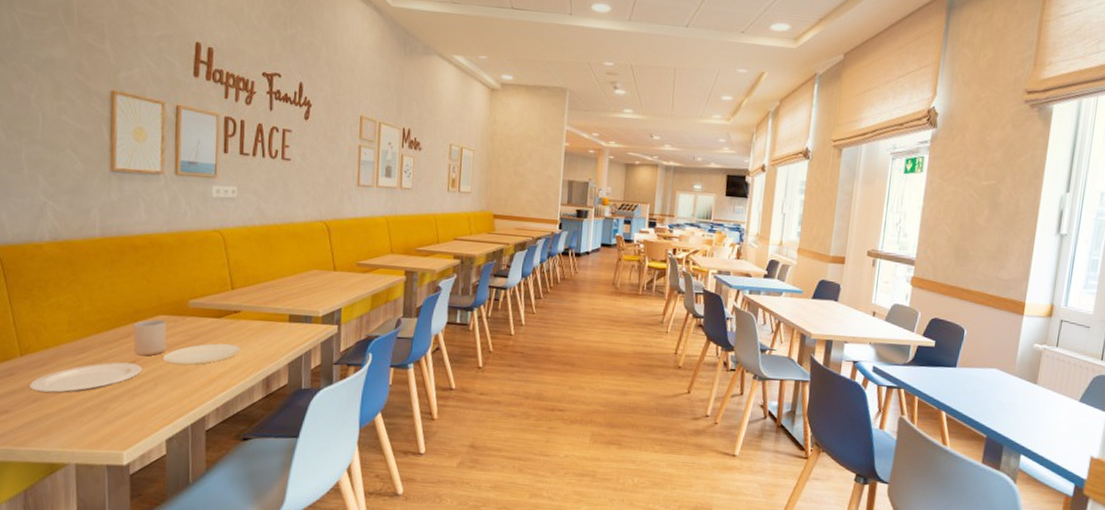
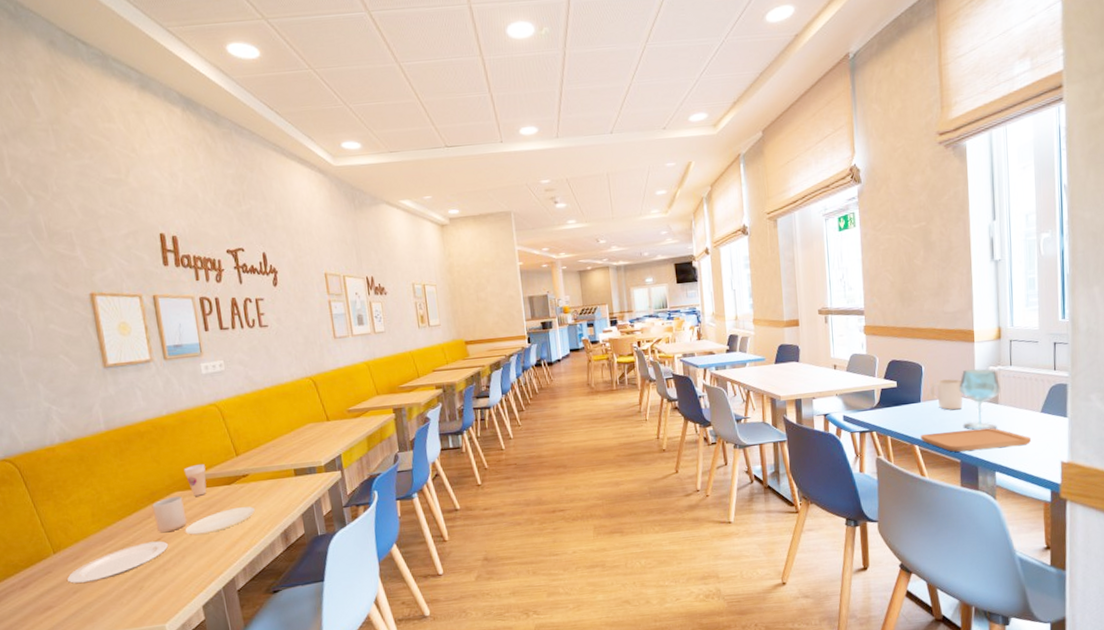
cup: none [173,291,197,324] -> present [183,464,207,496]
tray: none [949,401,1065,433] -> present [920,428,1032,452]
cup: none [968,347,1003,383] -> present [930,379,963,410]
wine glass: none [996,343,1043,411] -> present [959,369,1001,431]

